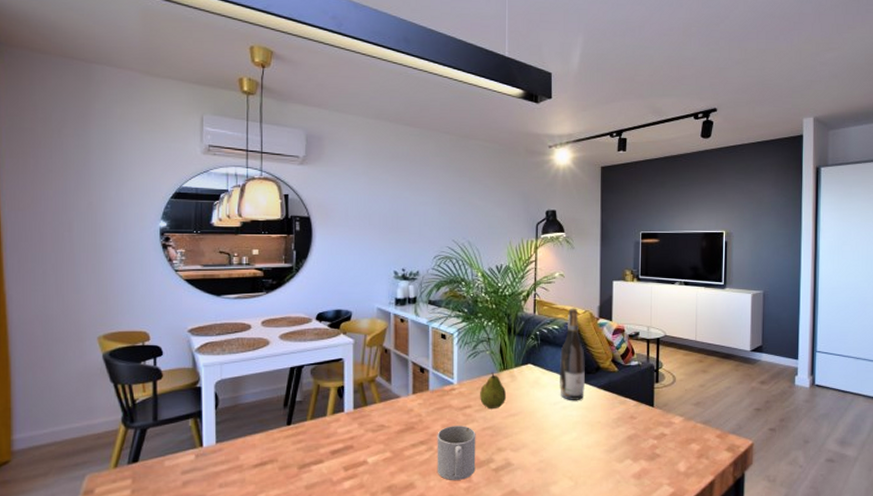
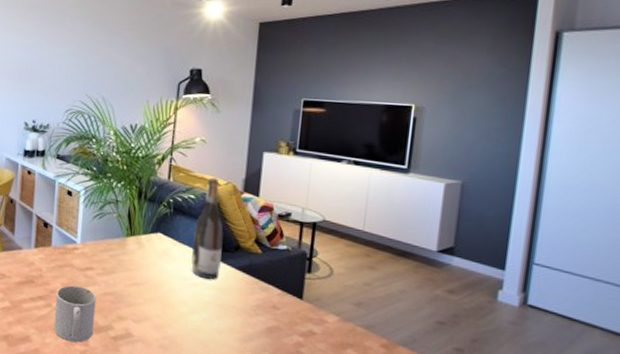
fruit: present [480,372,507,409] -> none [103,236,132,275]

